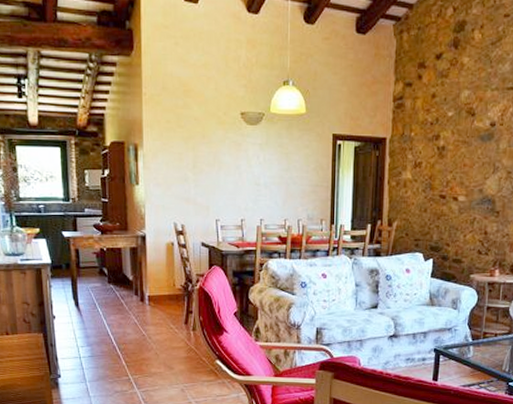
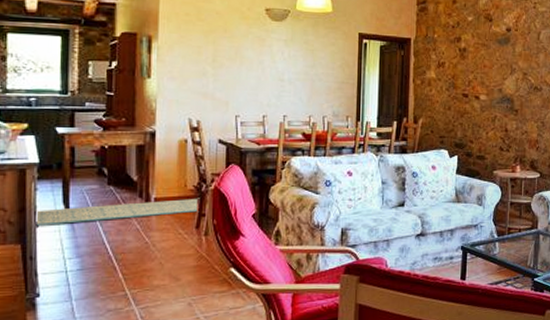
rug: none [51,296,187,318] -> present [34,198,200,226]

